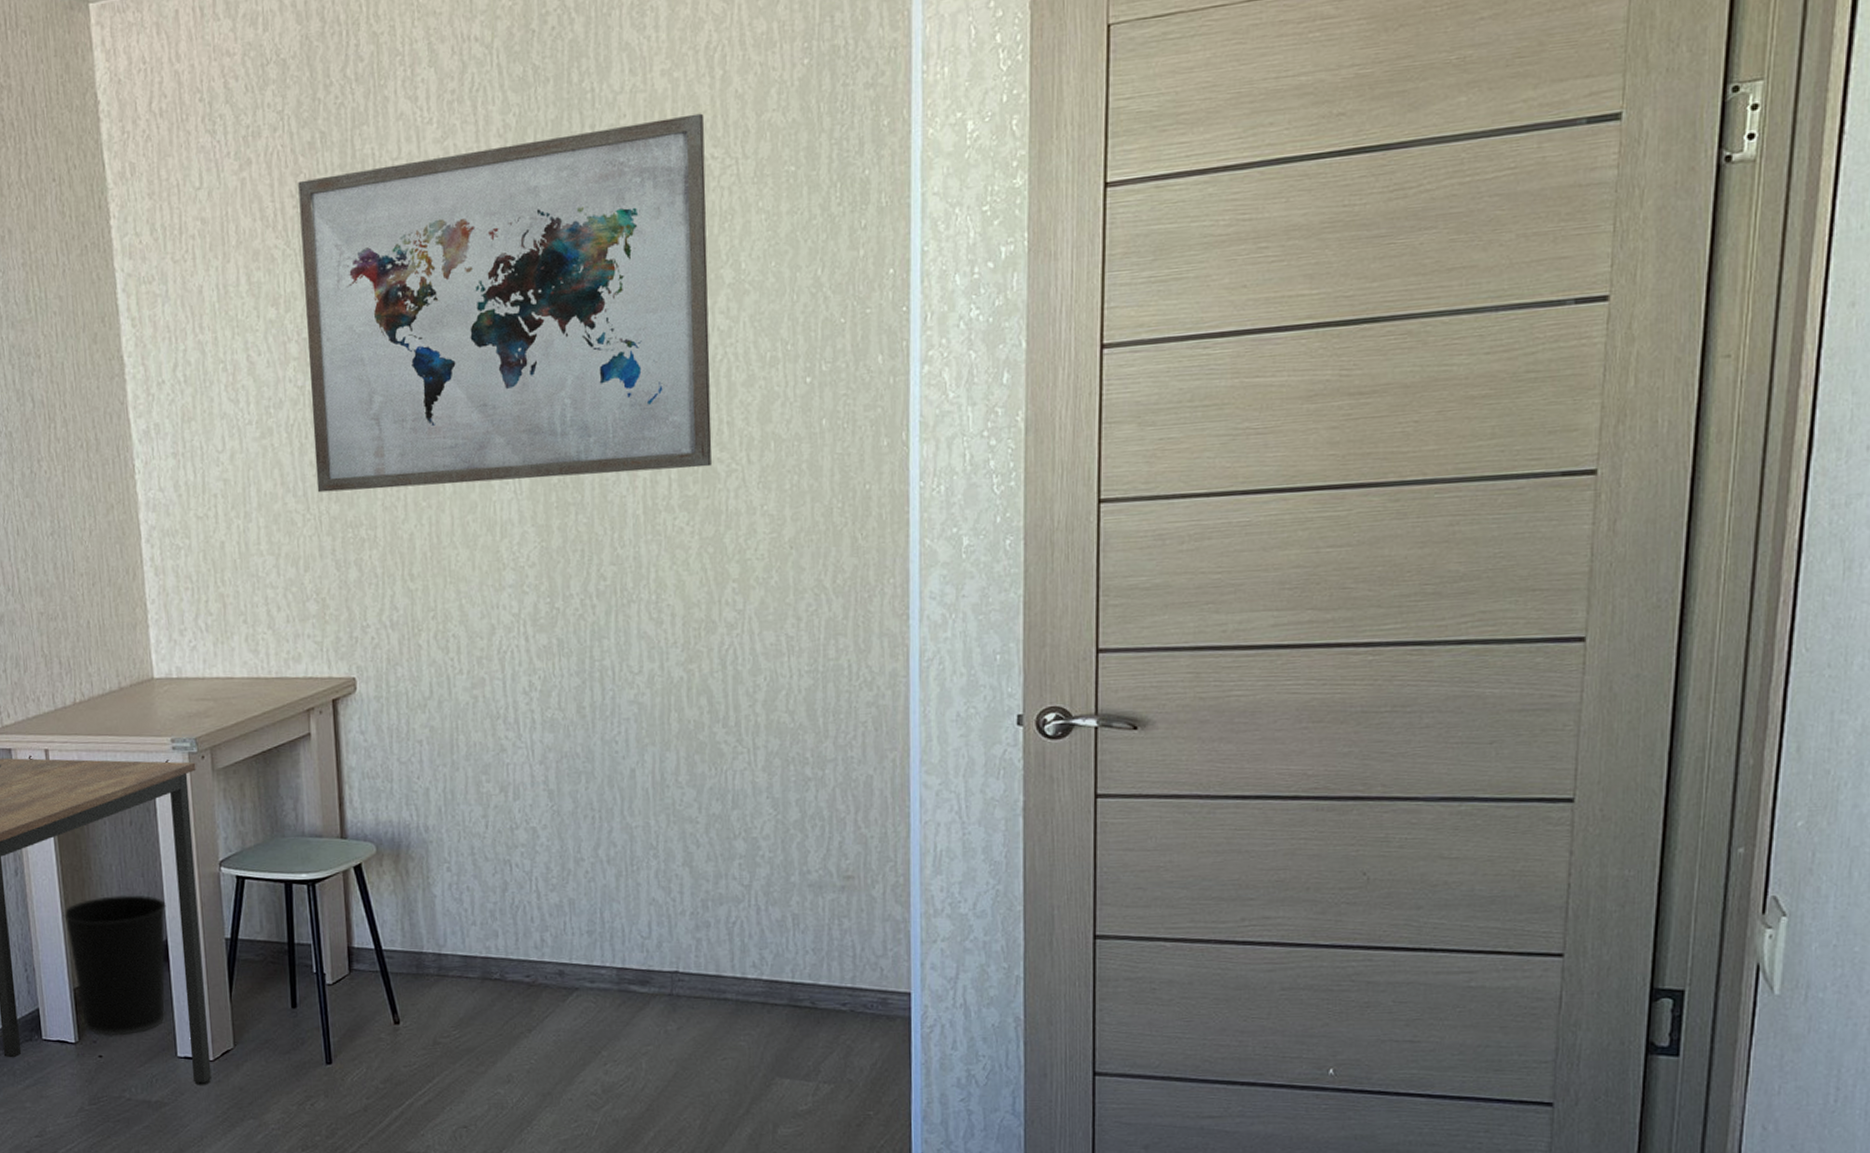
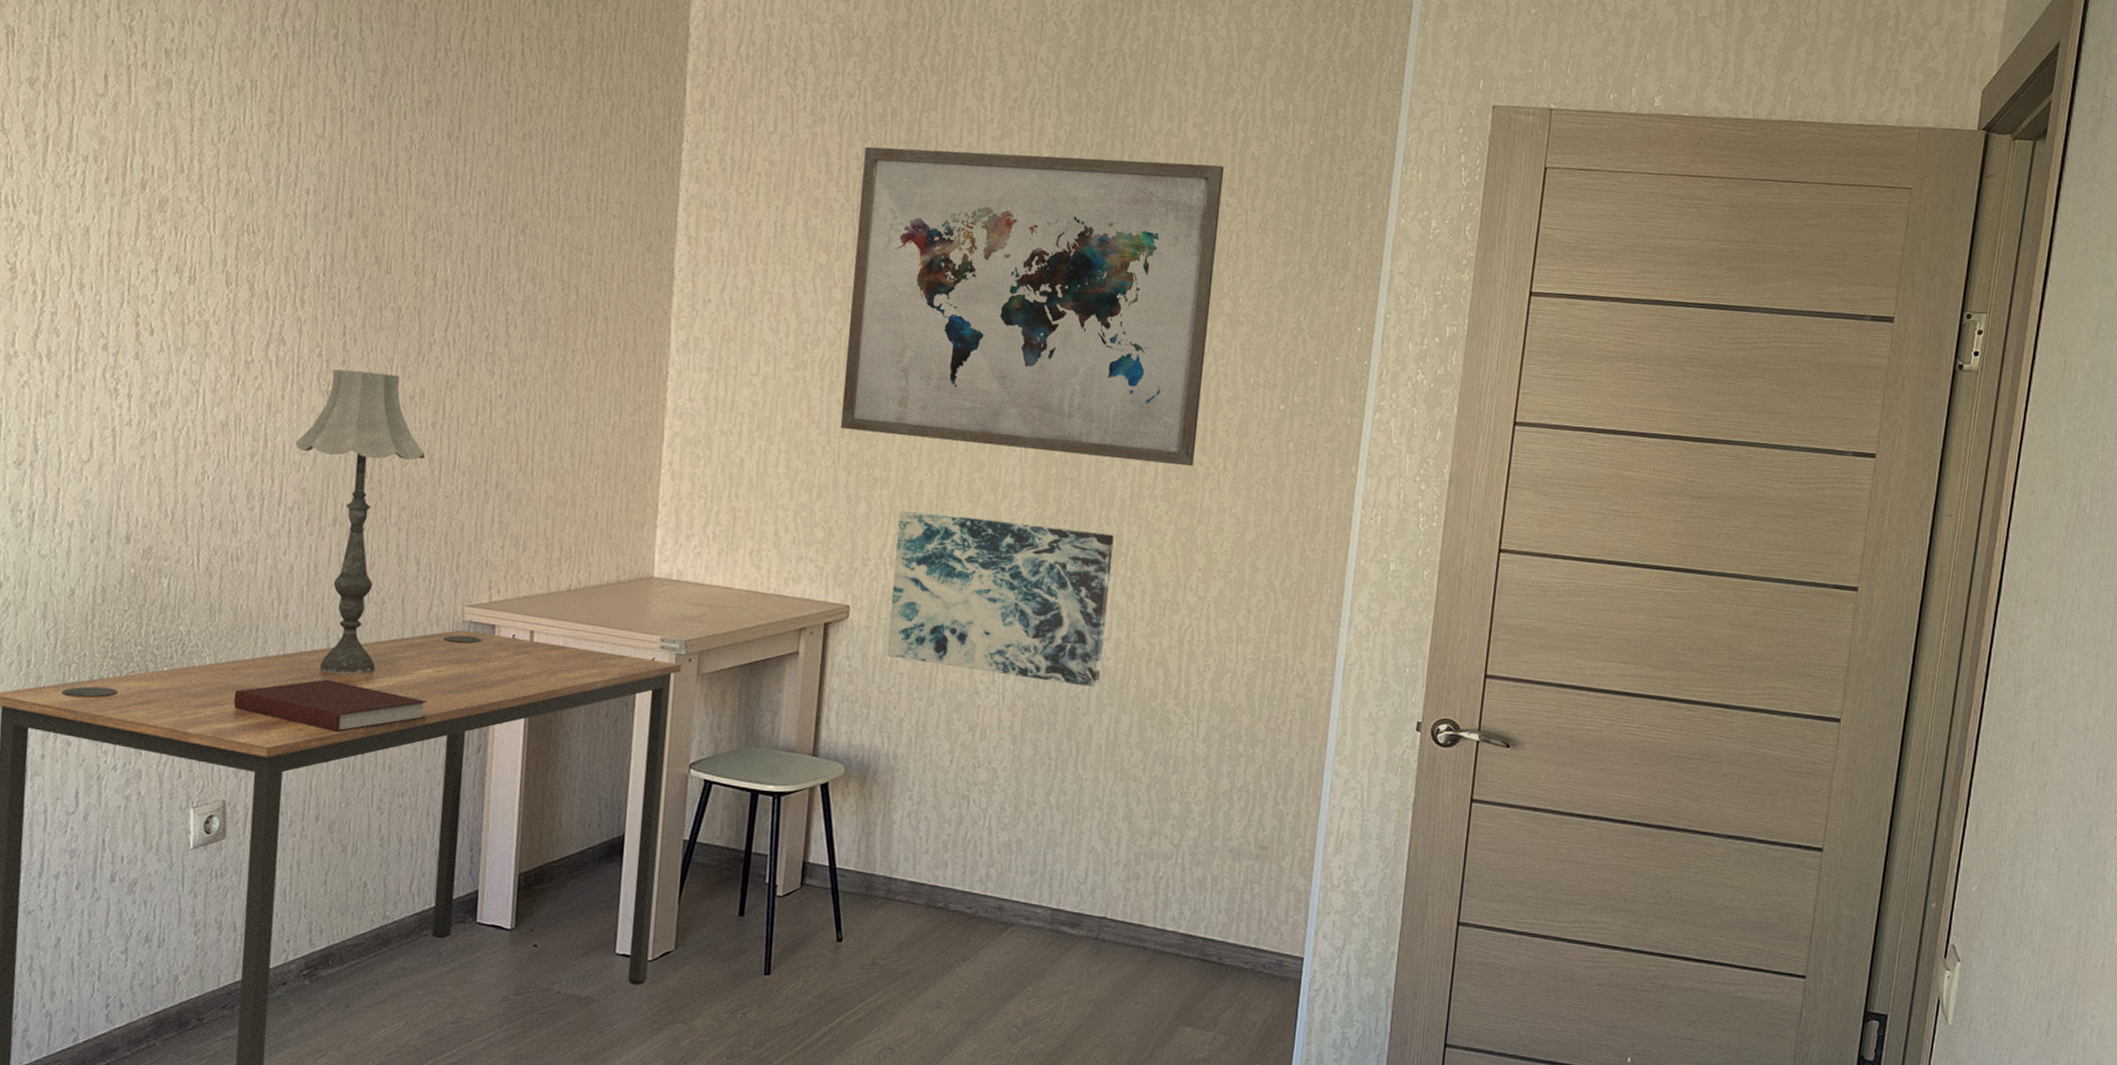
wastebasket: present [63,895,166,1036] -> none [520,784,629,927]
wall art: none [393,557,637,728] -> present [886,510,1114,687]

